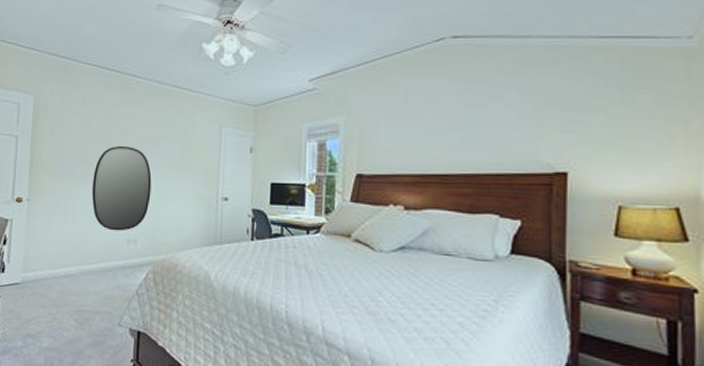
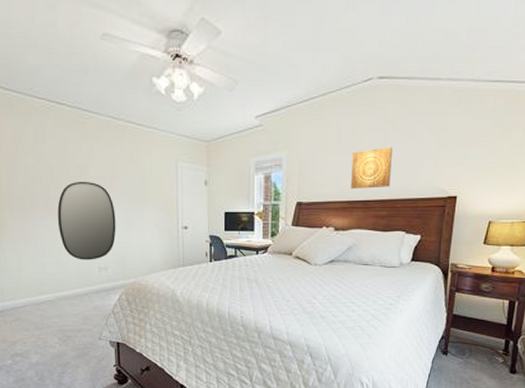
wall art: none [424,112,474,160] -> present [351,147,392,189]

